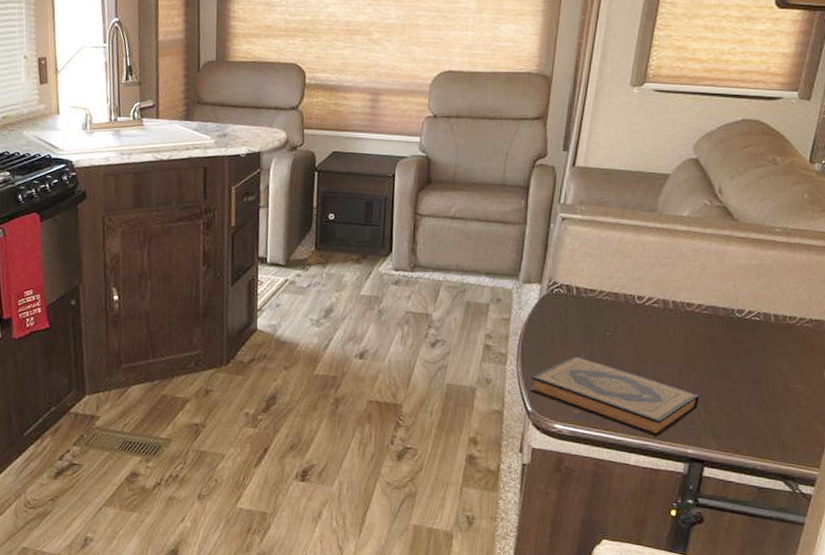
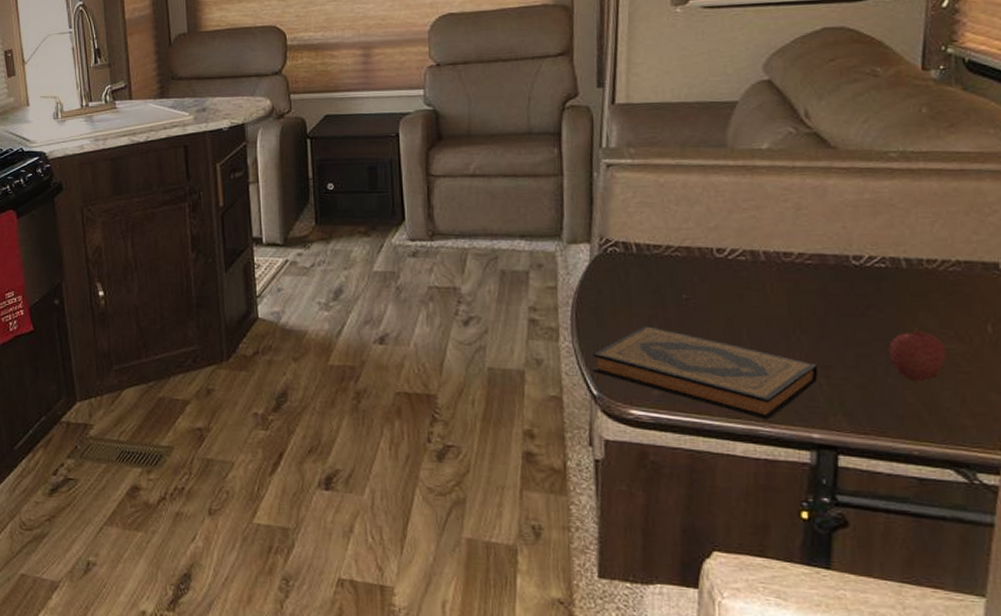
fruit: none [752,370,793,412] -> present [889,328,947,381]

